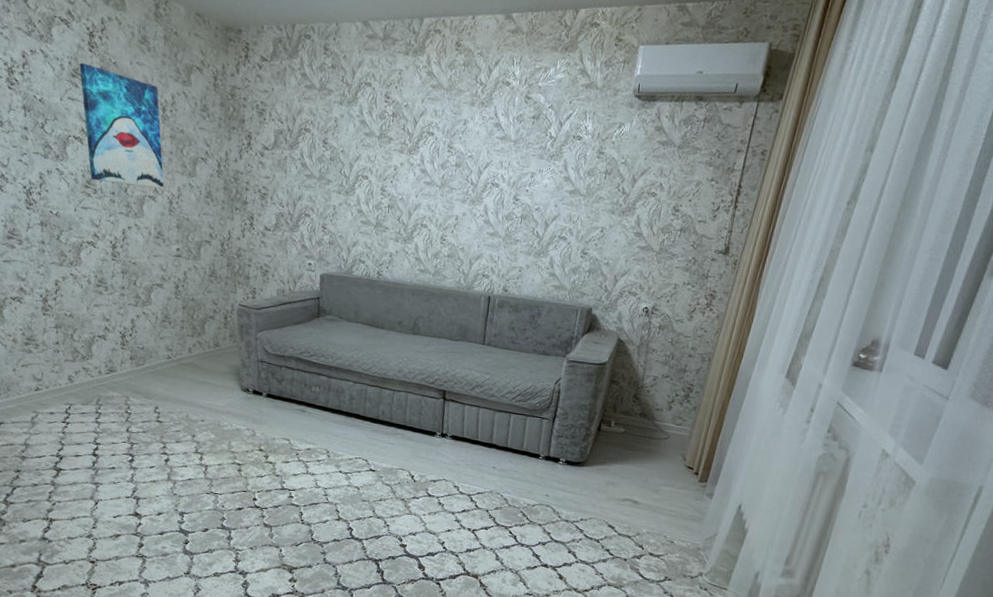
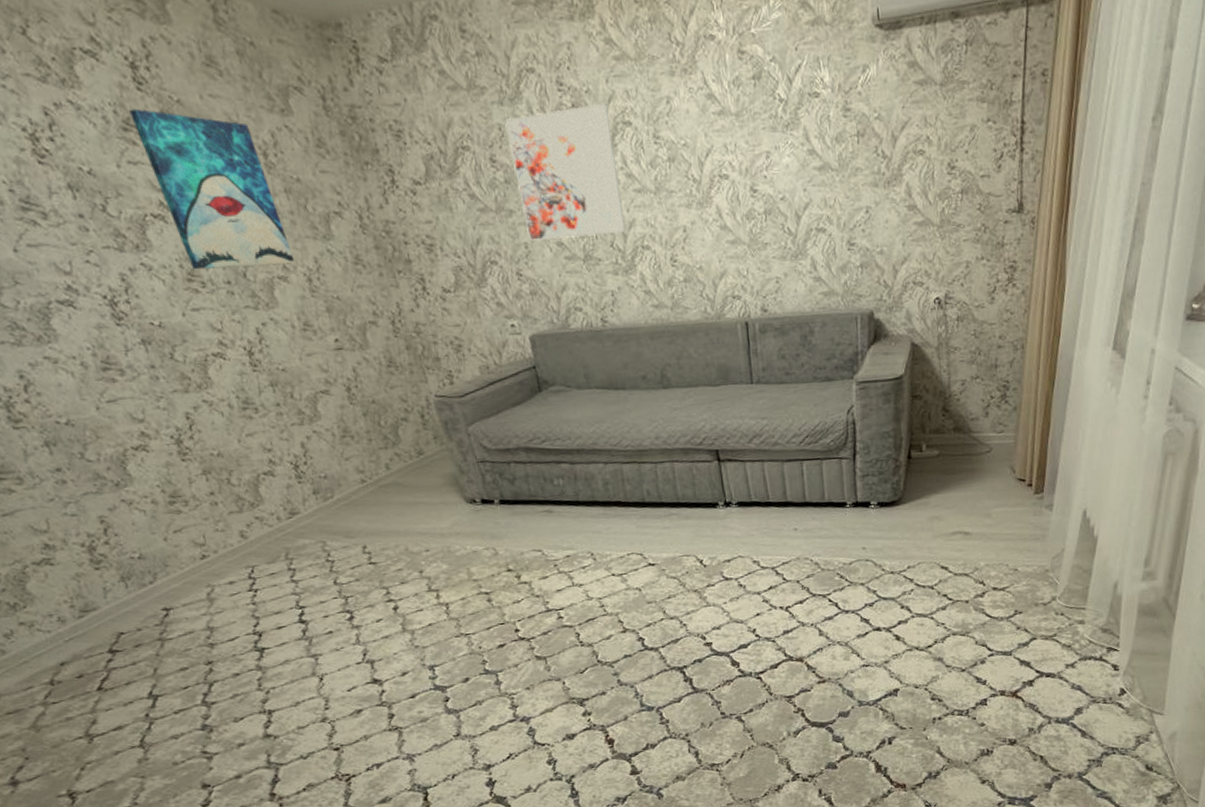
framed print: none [337,115,419,211] -> present [504,103,626,242]

